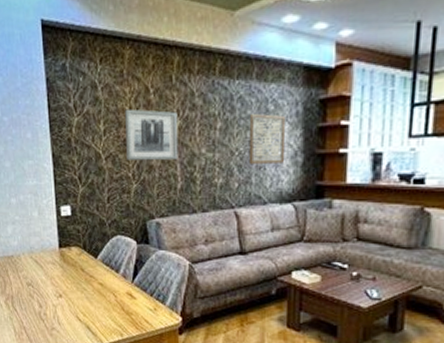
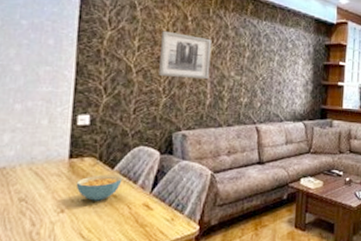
cereal bowl: none [68,263,106,288] -> present [76,174,123,201]
wall art: present [248,113,285,164] -> none [270,48,300,90]

